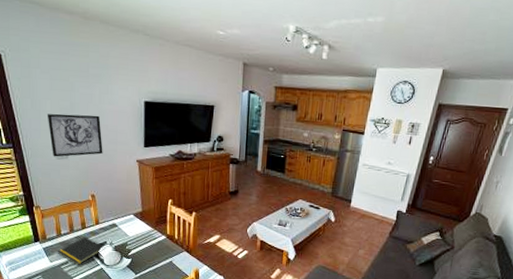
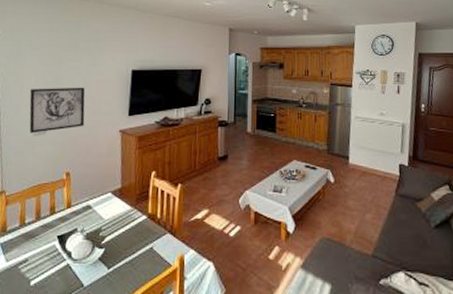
notepad: present [57,236,105,266] -> none [16,224,75,264]

